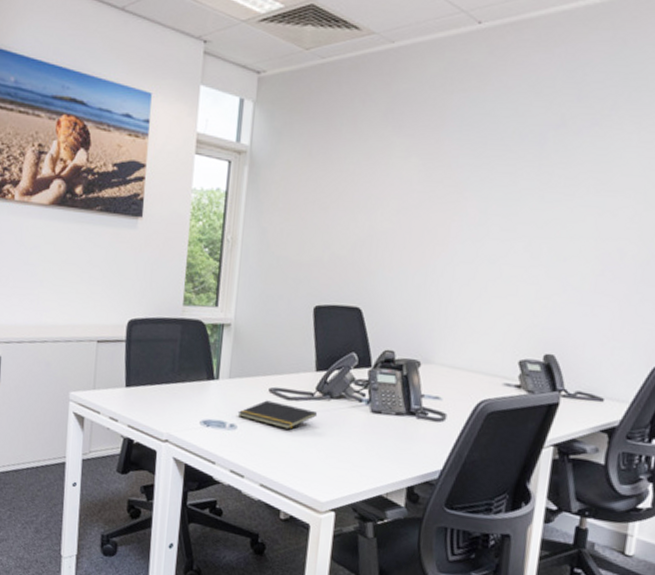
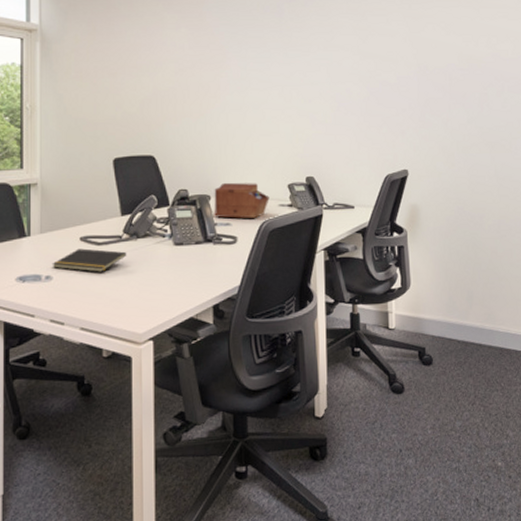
sewing box: none [422,348,493,397] -> present [214,182,269,219]

